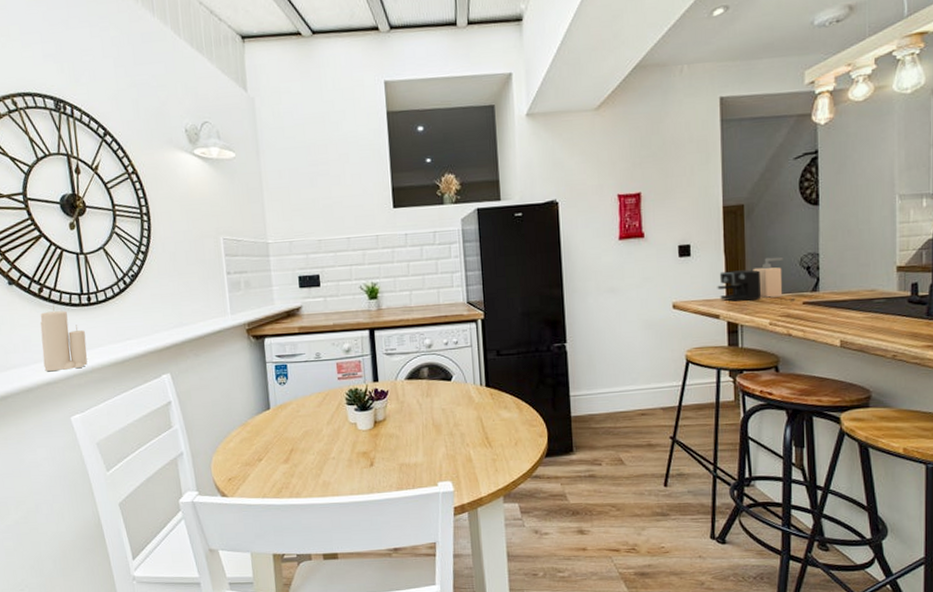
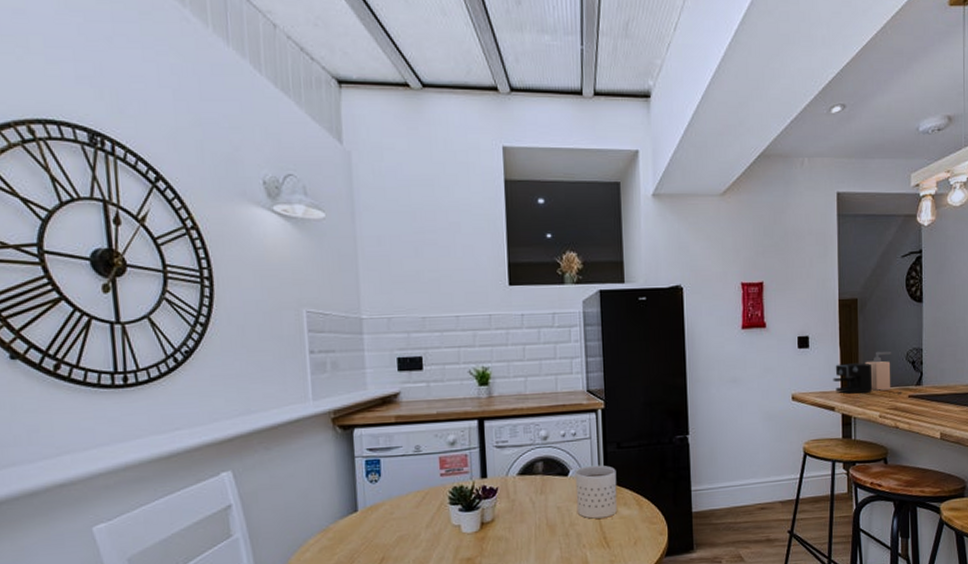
candle: present [40,305,88,372] -> none [54,386,120,470]
mug: none [457,371,499,420] -> present [575,465,618,519]

